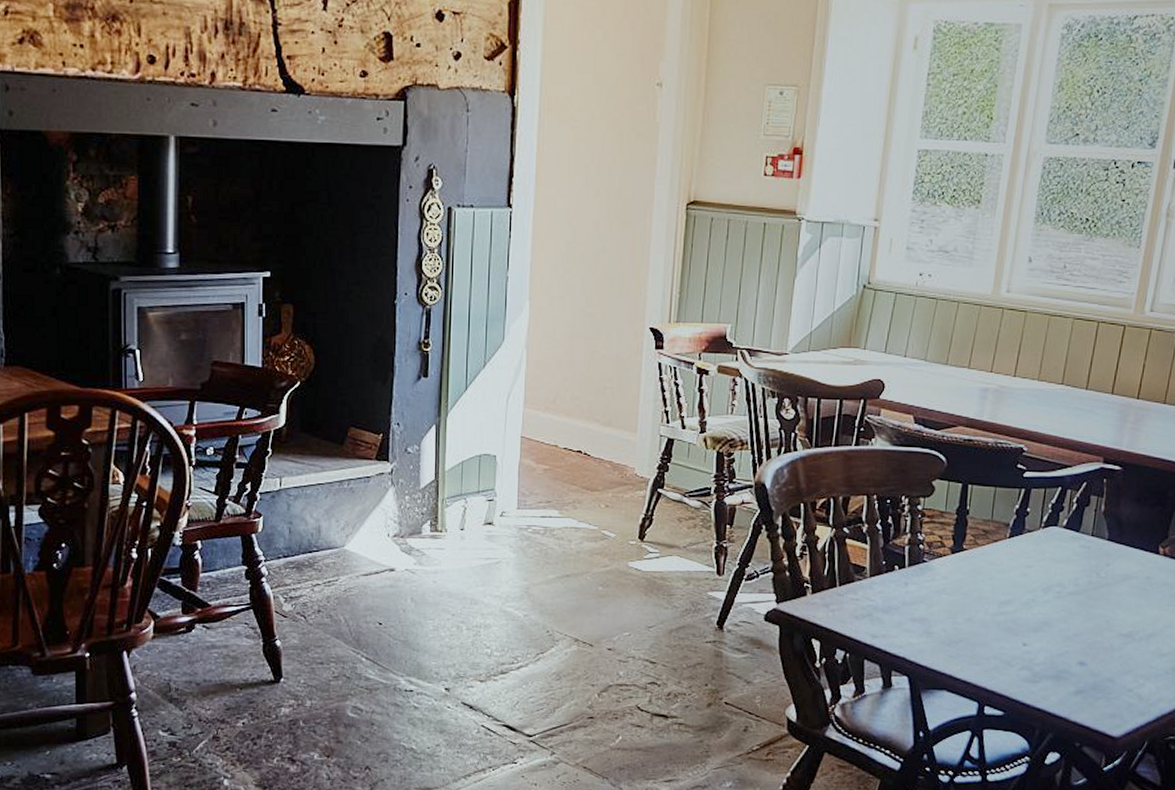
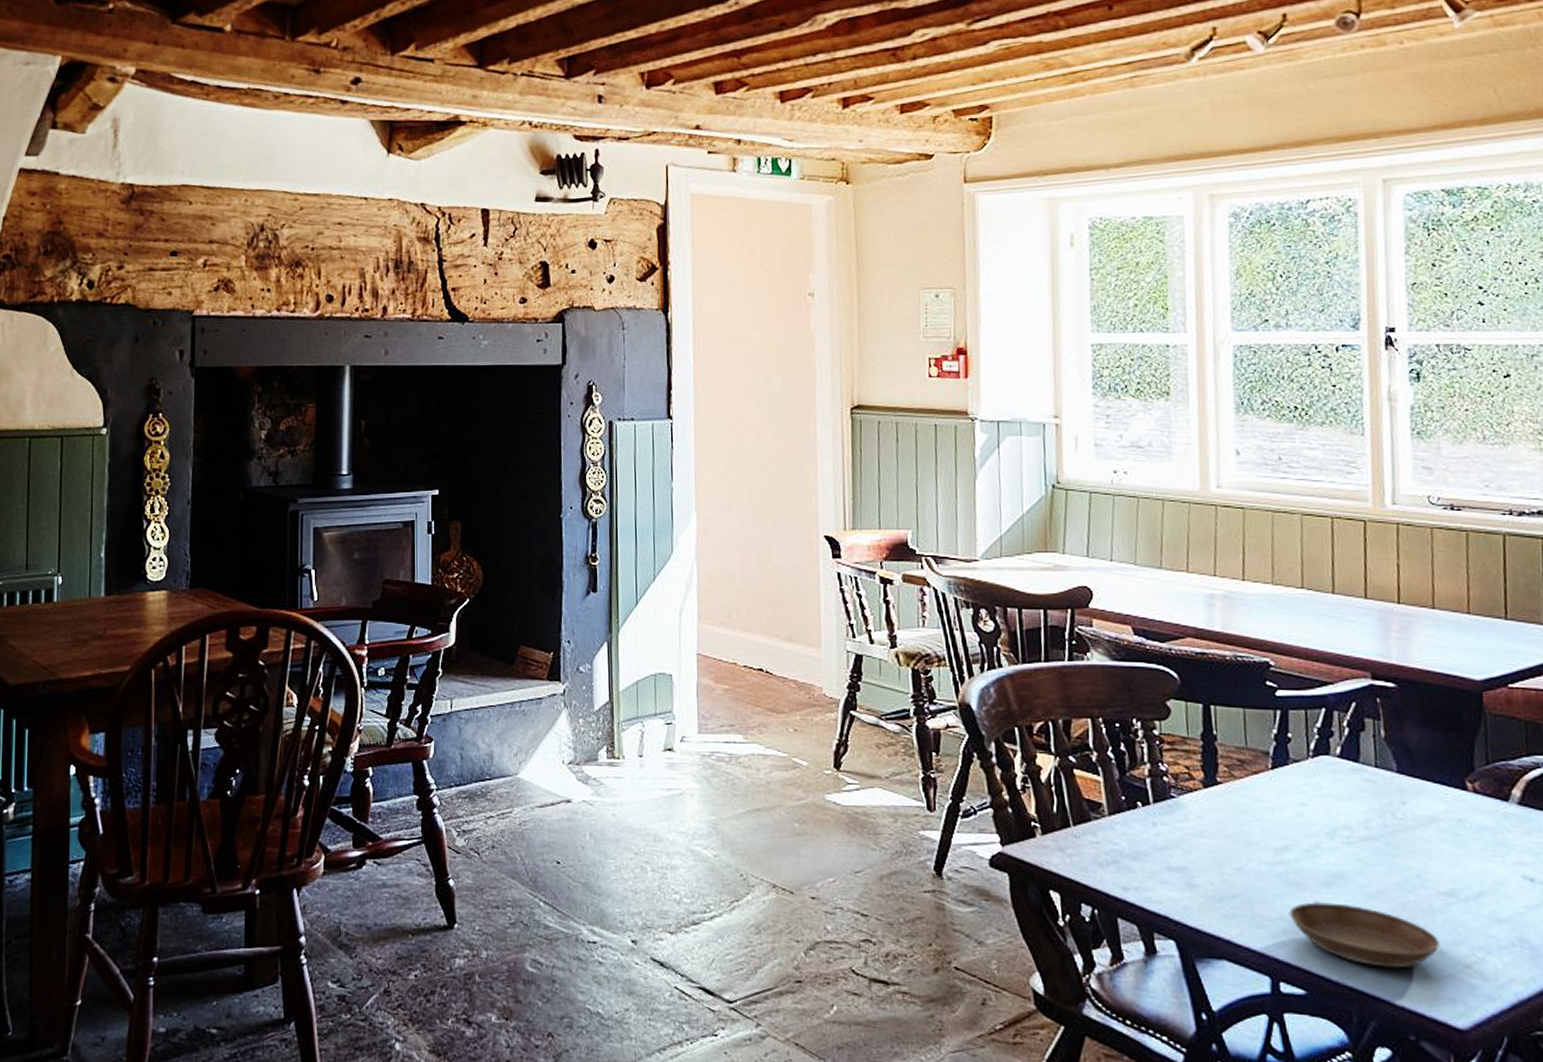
saucer: none [1001,644,1113,693] -> present [1289,902,1440,969]

